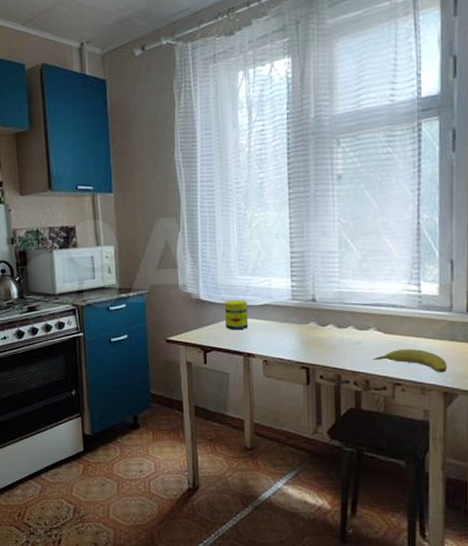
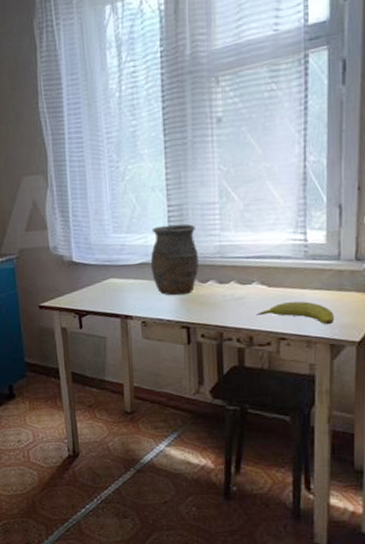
jar: present [224,300,249,330] -> none [98,260,125,292]
vase: none [273,270,319,337] -> present [150,224,200,296]

